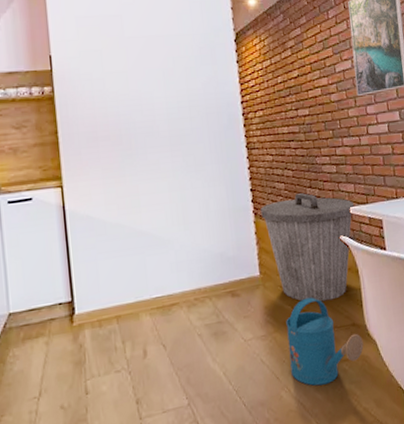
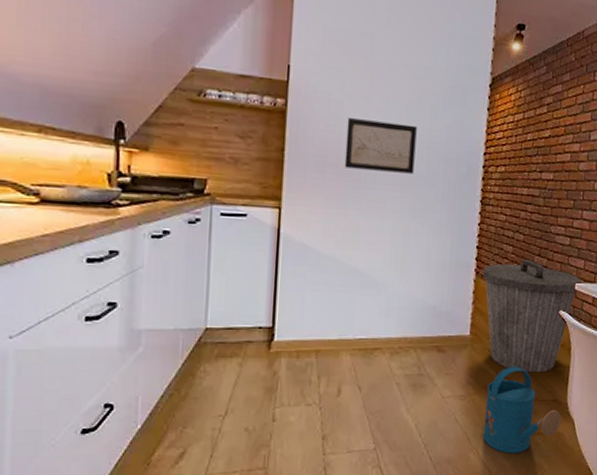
wall art: none [111,88,180,139] -> present [344,118,417,174]

